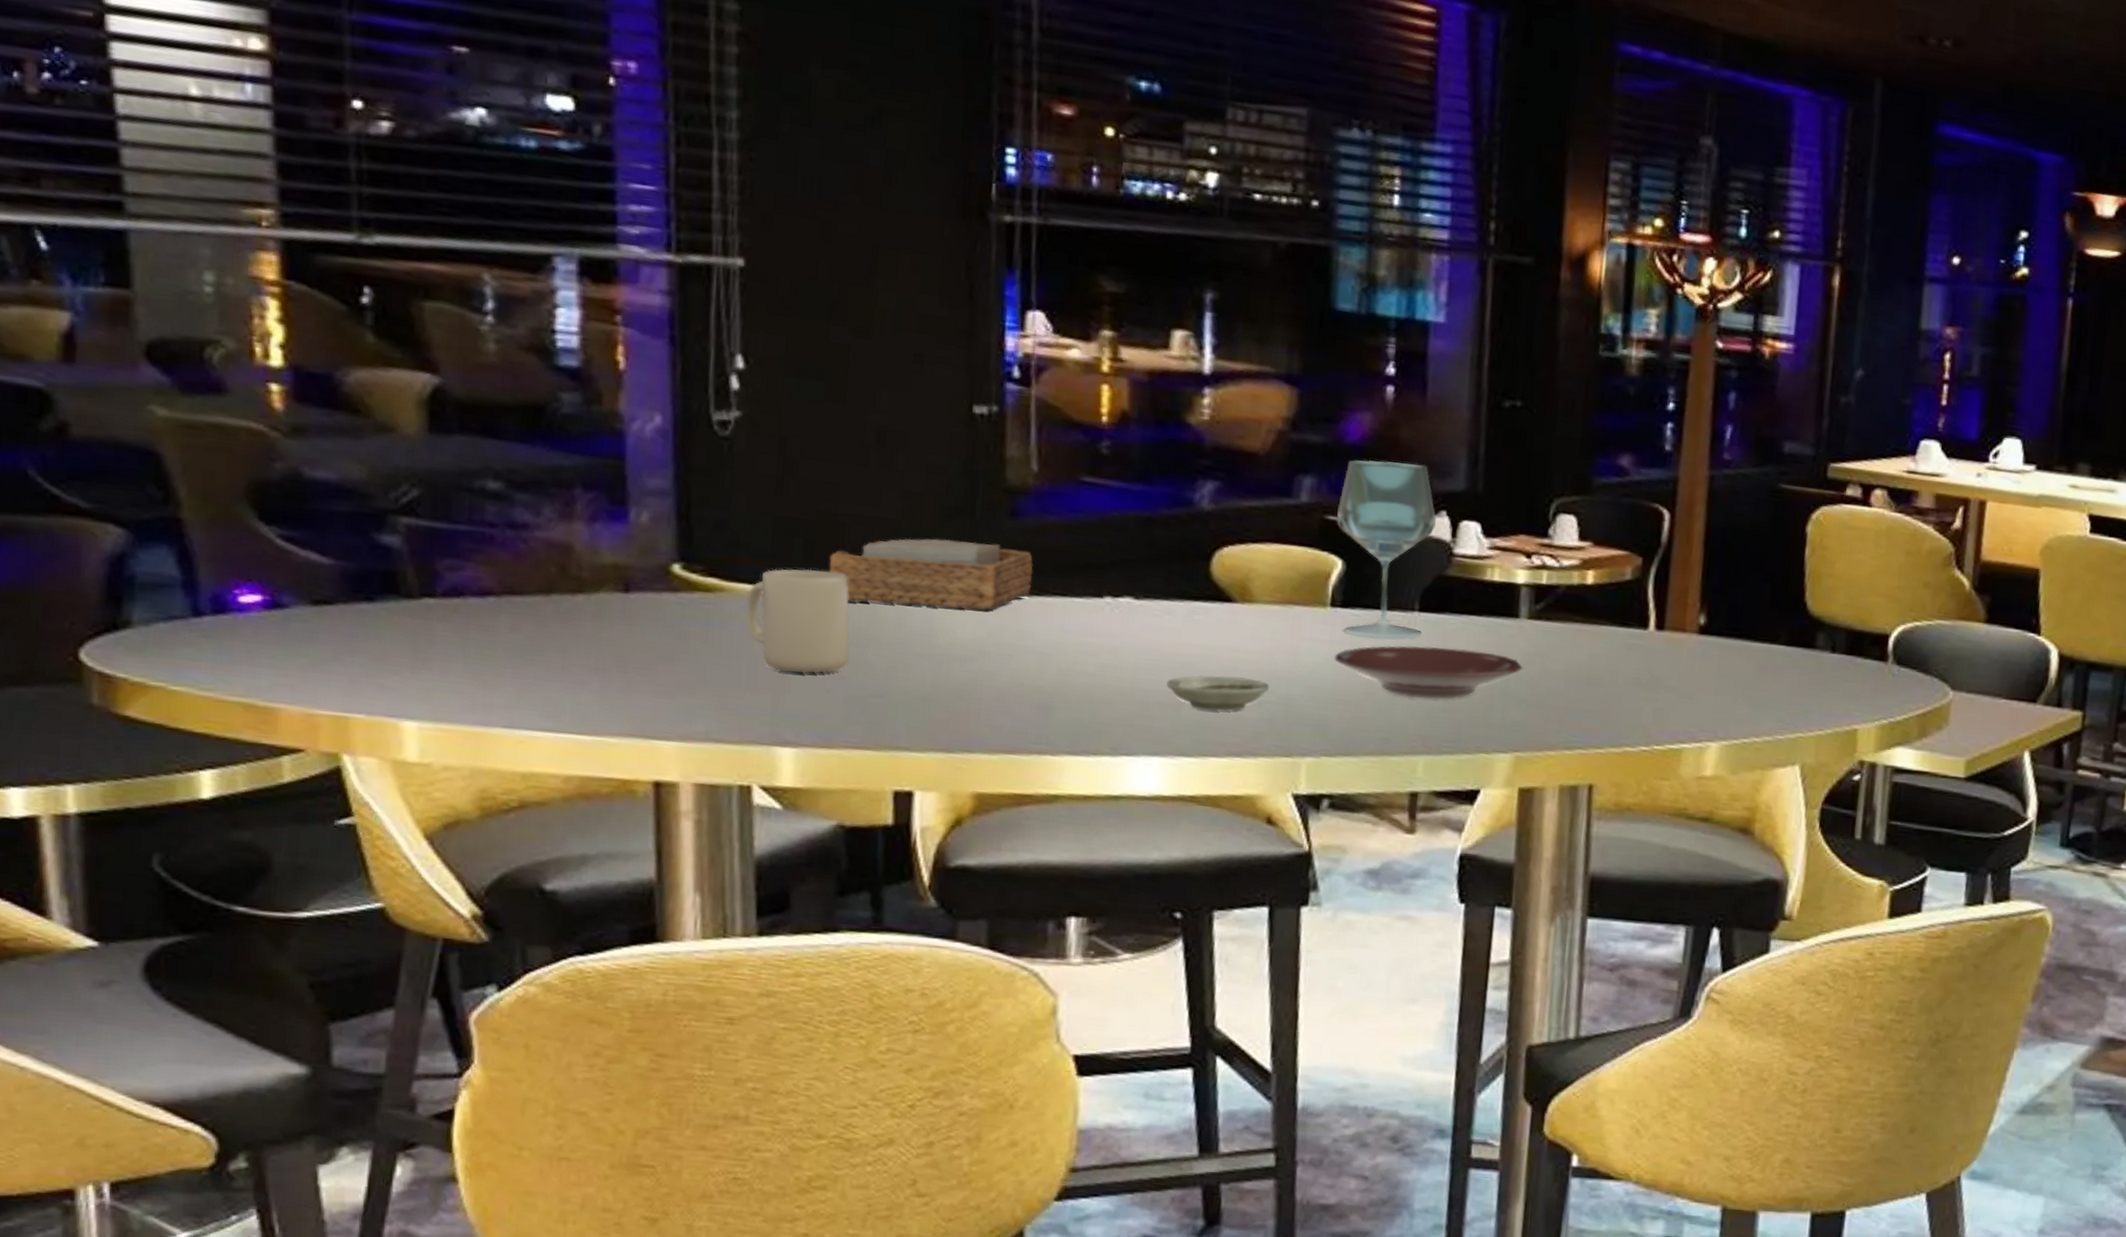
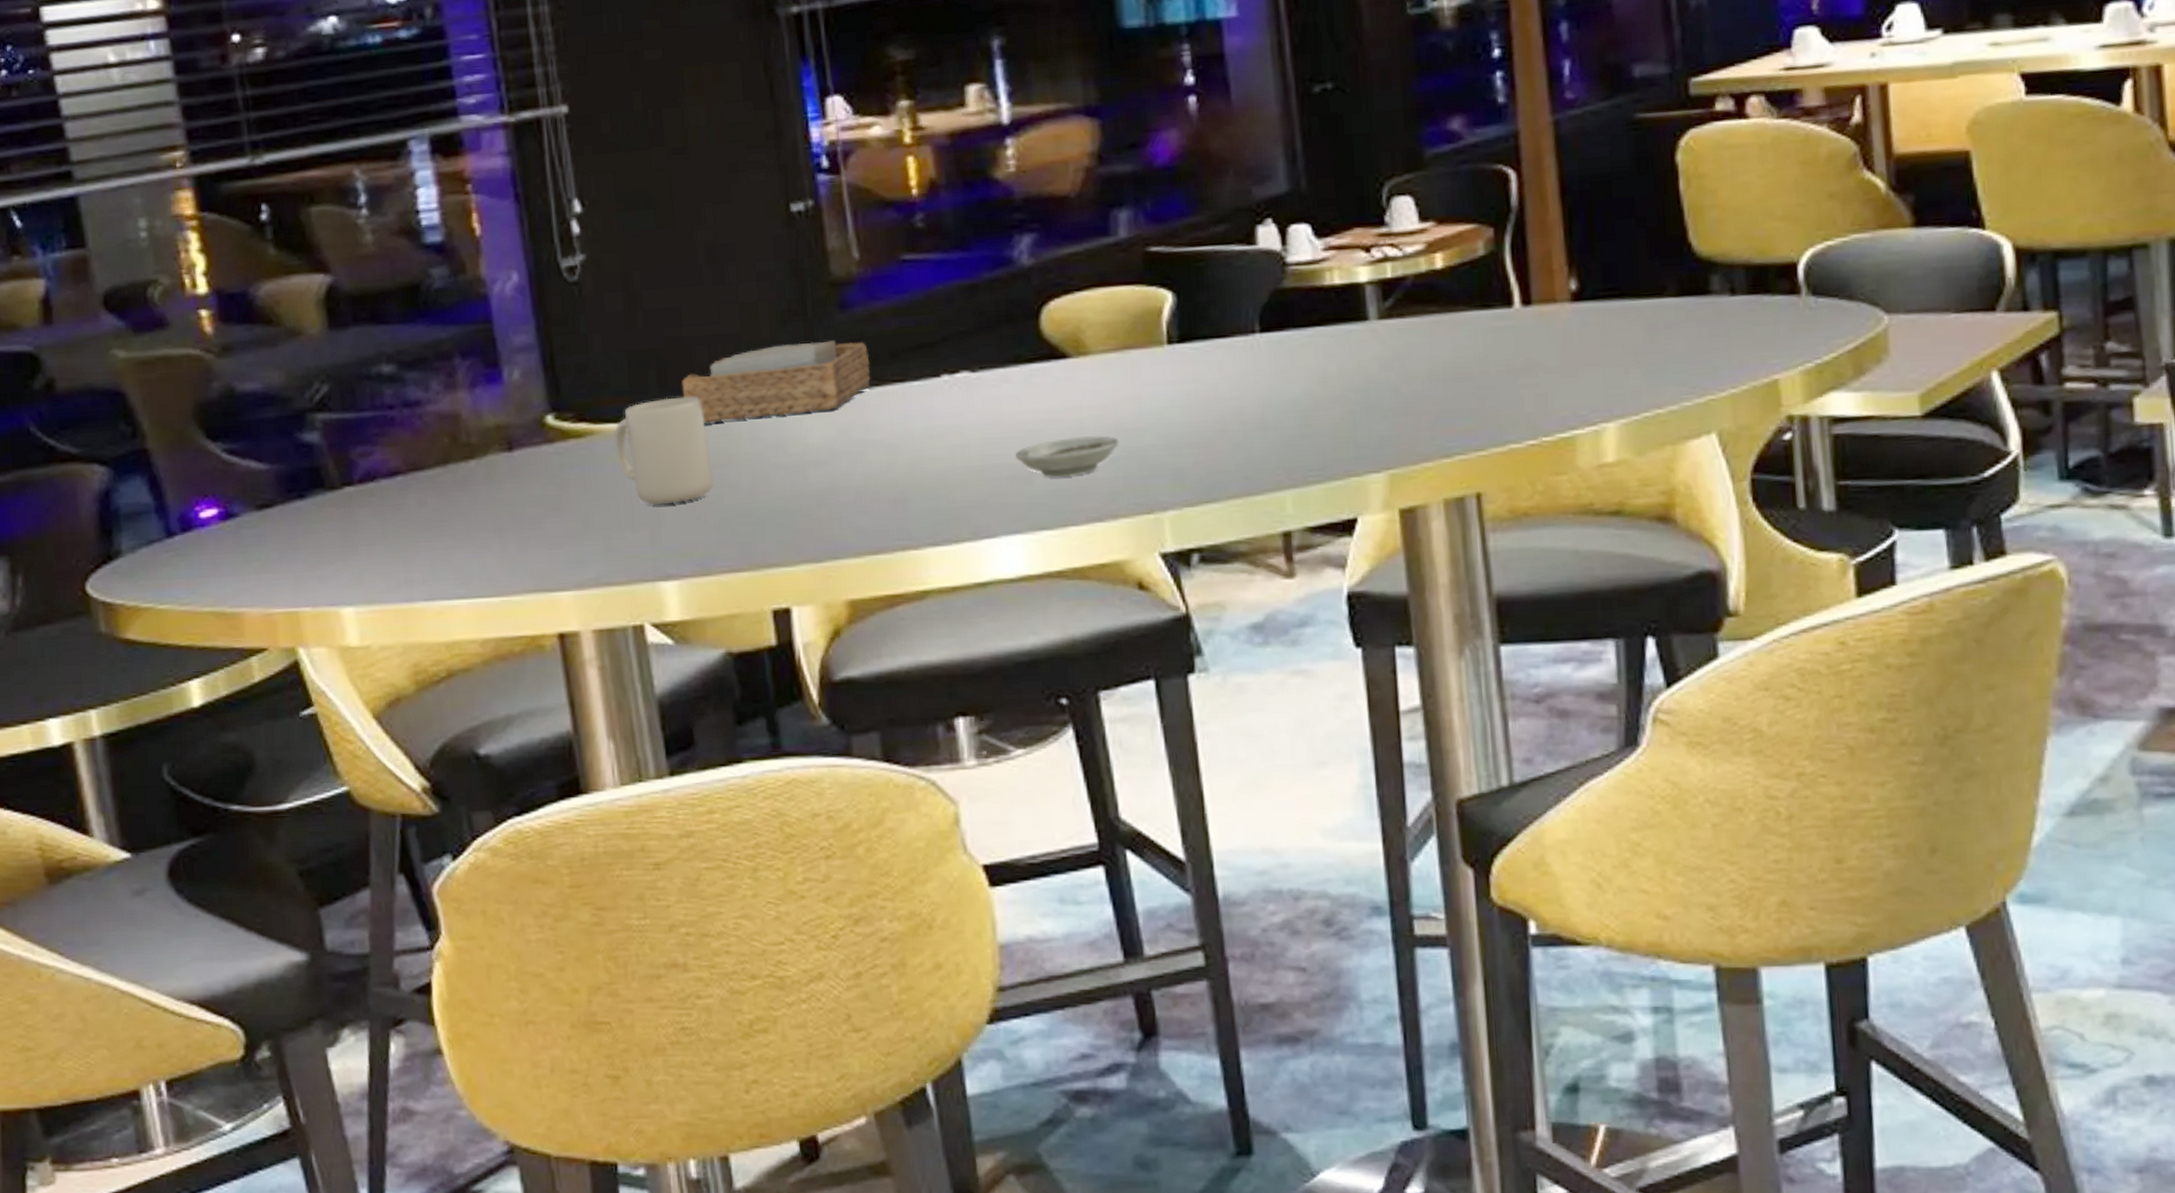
saucer: present [1333,645,1524,699] -> none [1179,364,1383,428]
wine glass: present [1336,459,1437,641] -> none [1157,173,1267,373]

